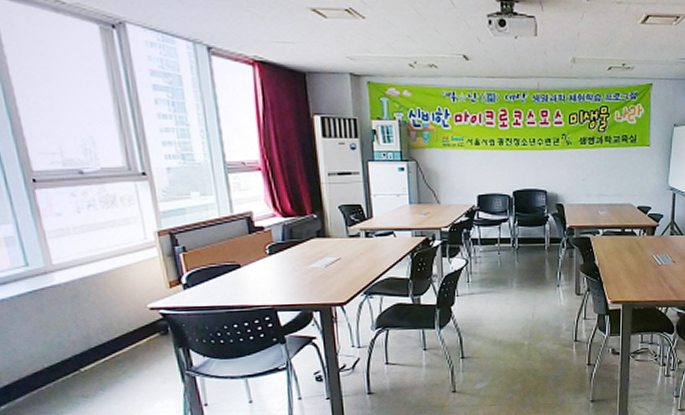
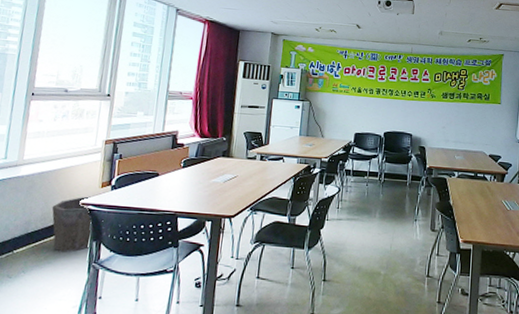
waste bin: none [112,299,177,364] -> present [52,196,91,252]

